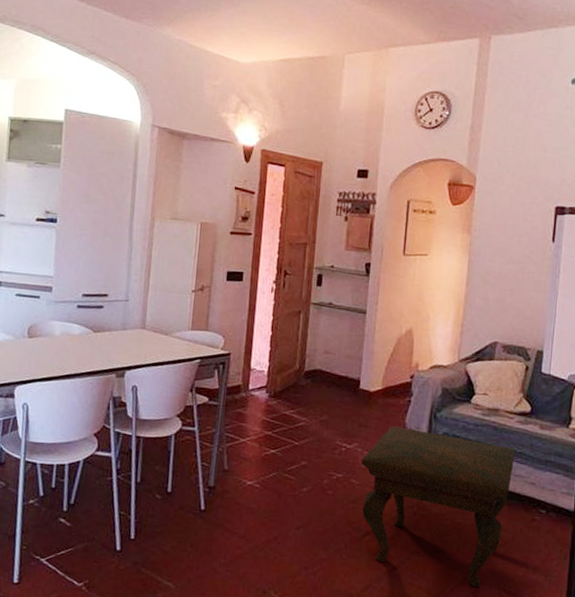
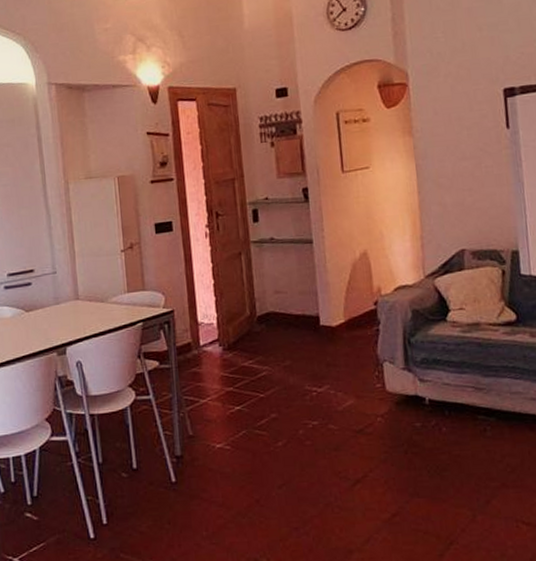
side table: present [362,425,516,588] -> none [337,359,509,523]

